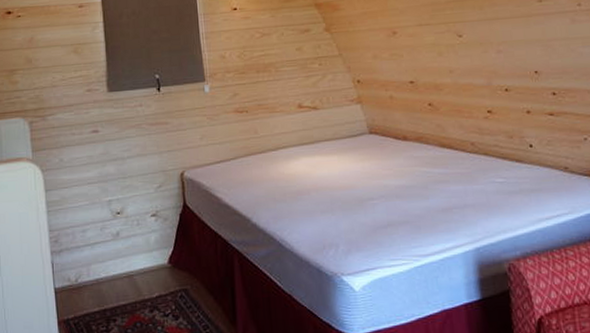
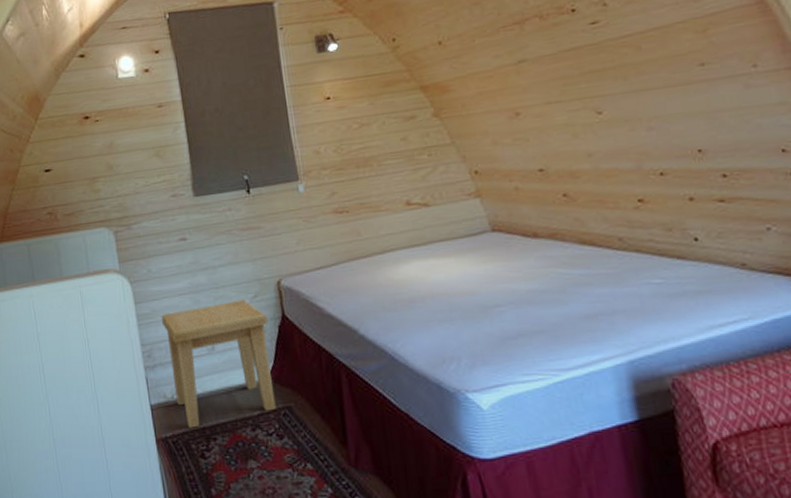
side table: none [70,189,174,310] -> present [161,299,276,428]

